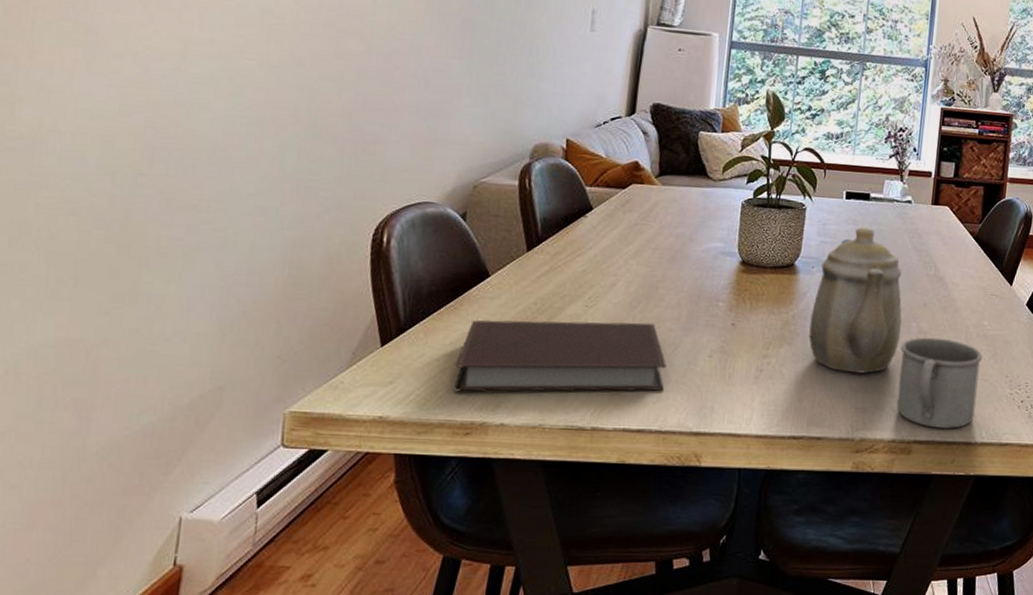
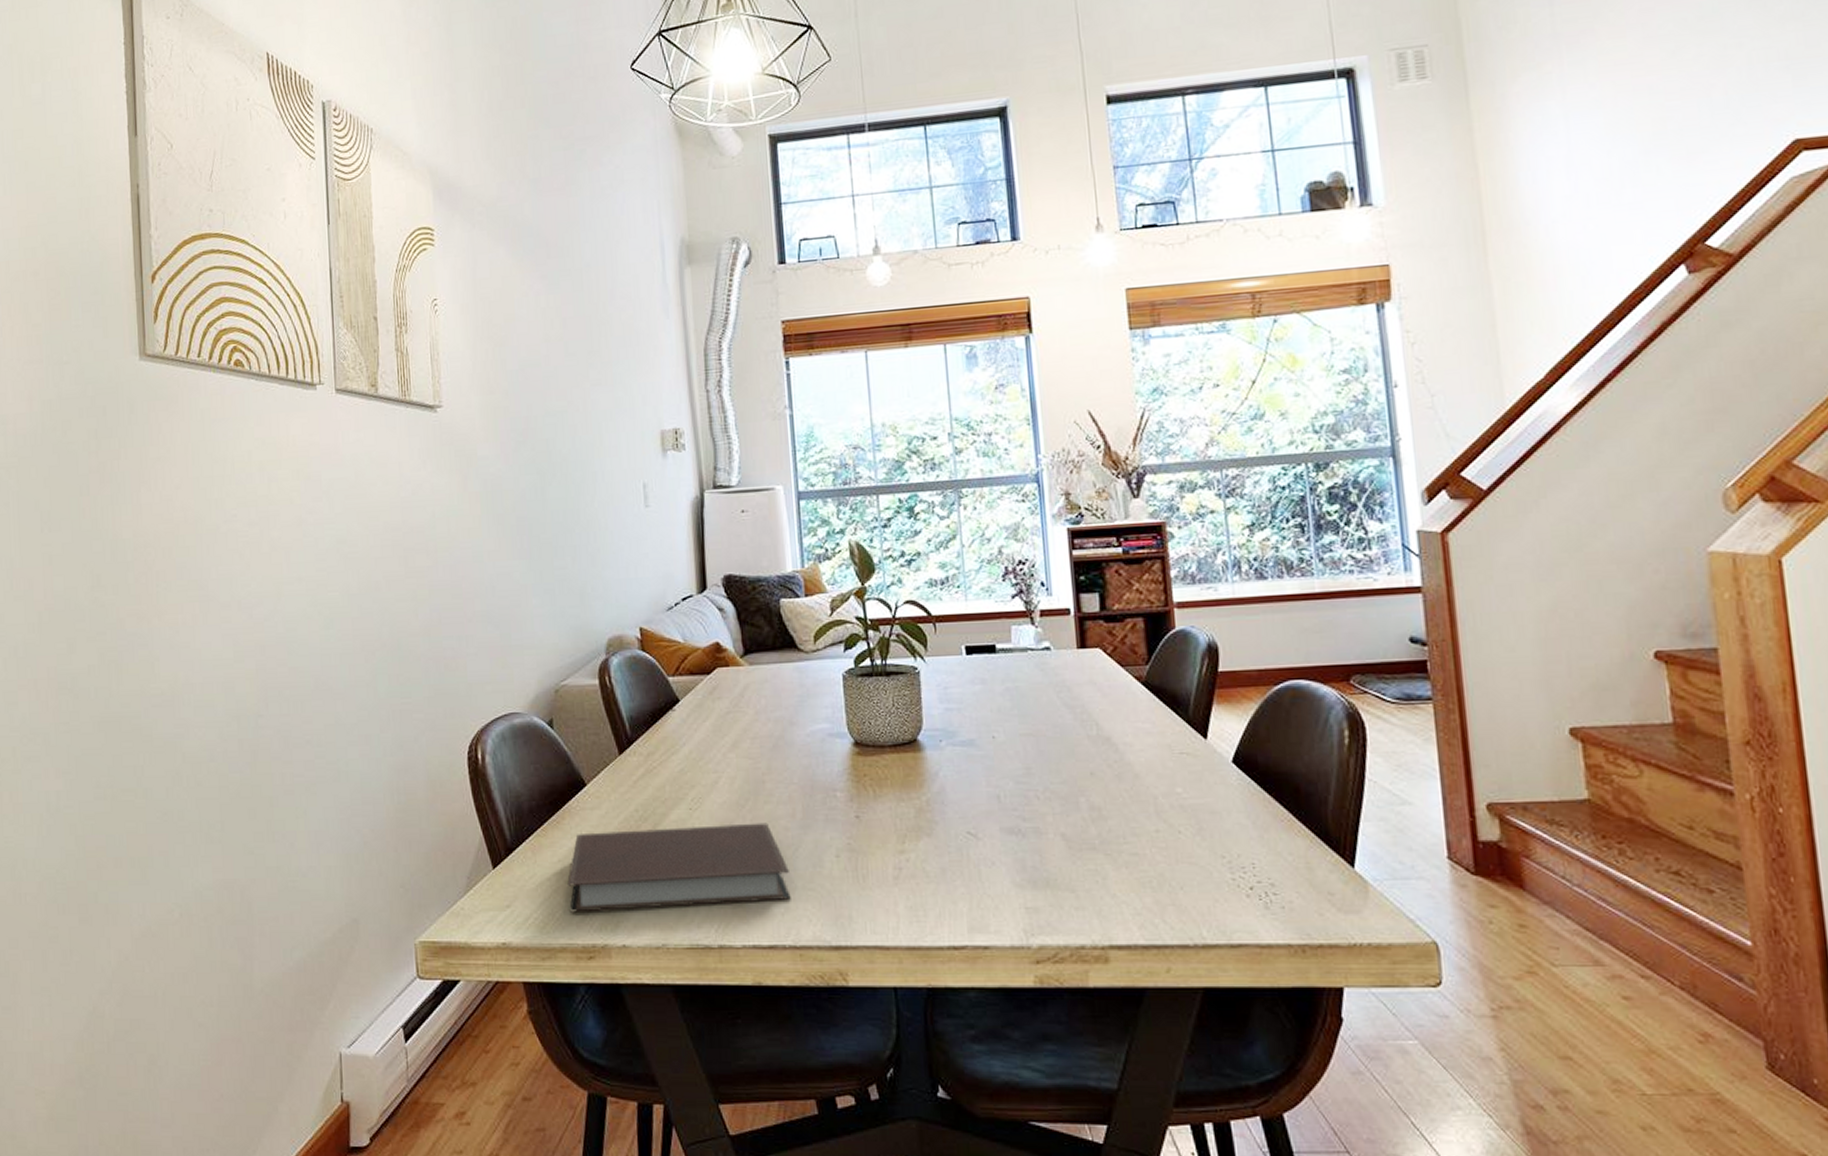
teapot: present [809,227,902,373] -> none [948,686,1067,865]
mug: present [896,337,983,429] -> none [1070,814,1187,928]

